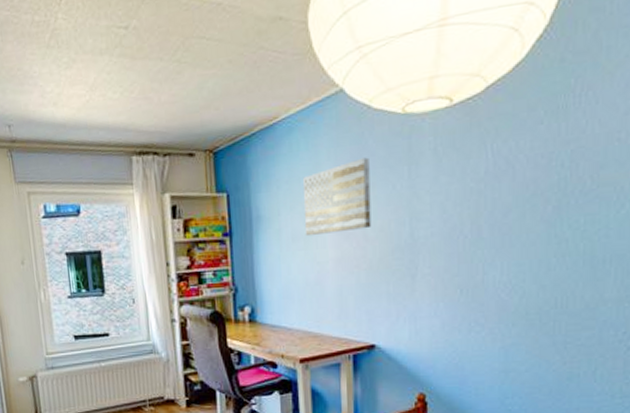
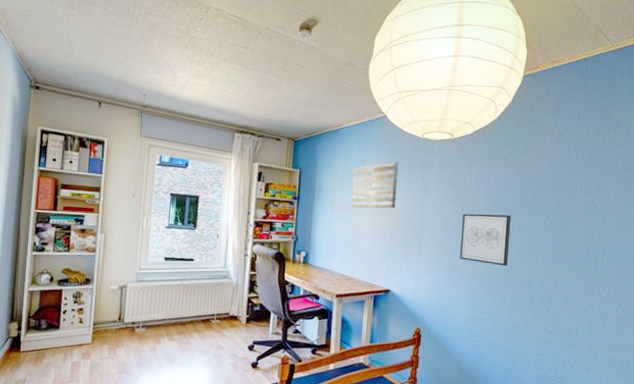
wall art: none [477,210,558,291] -> present [460,214,511,266]

